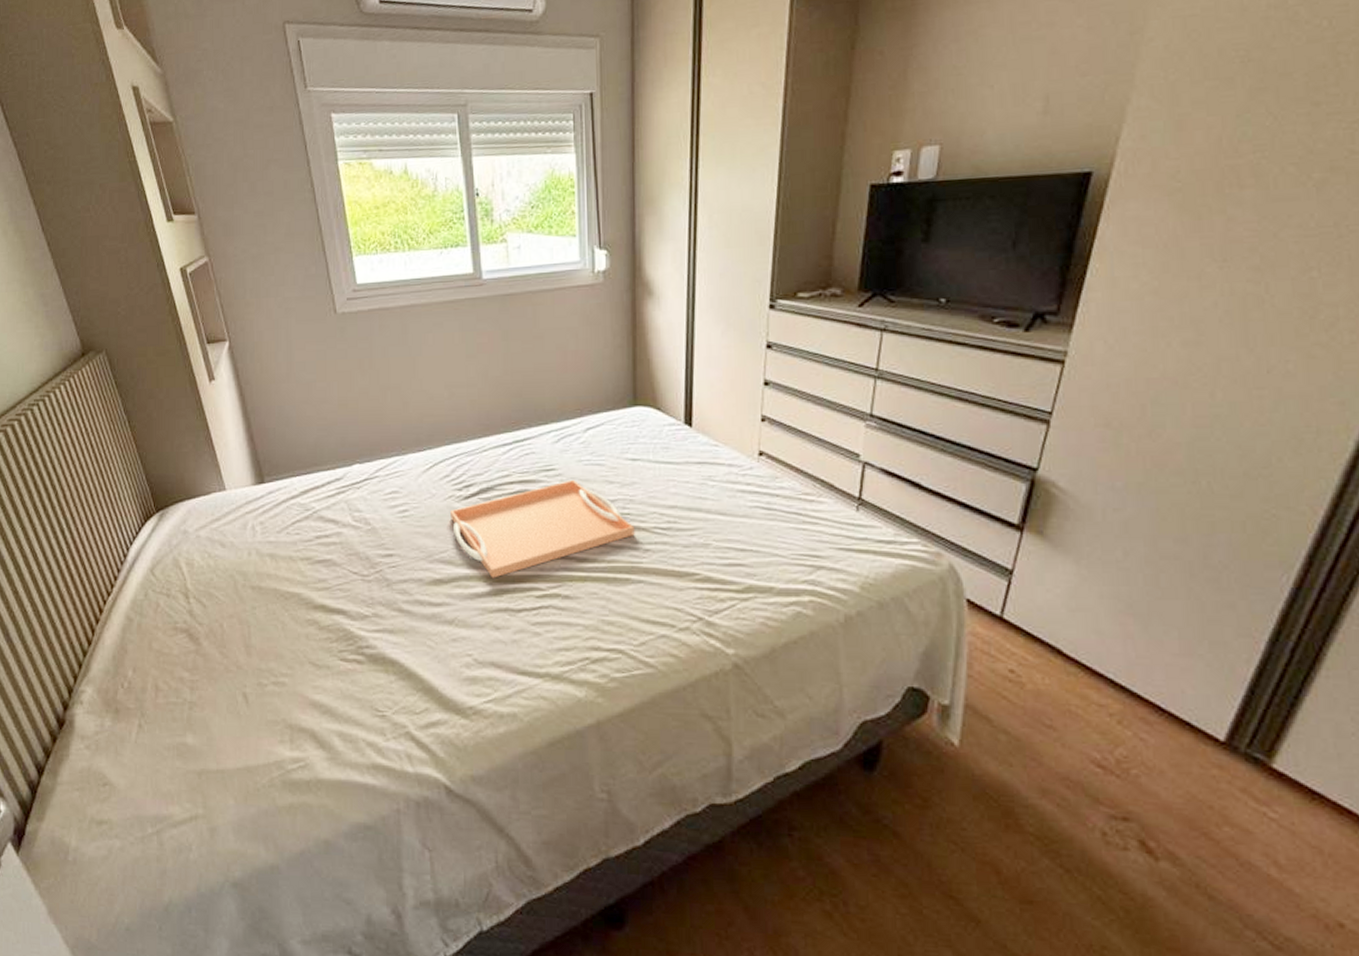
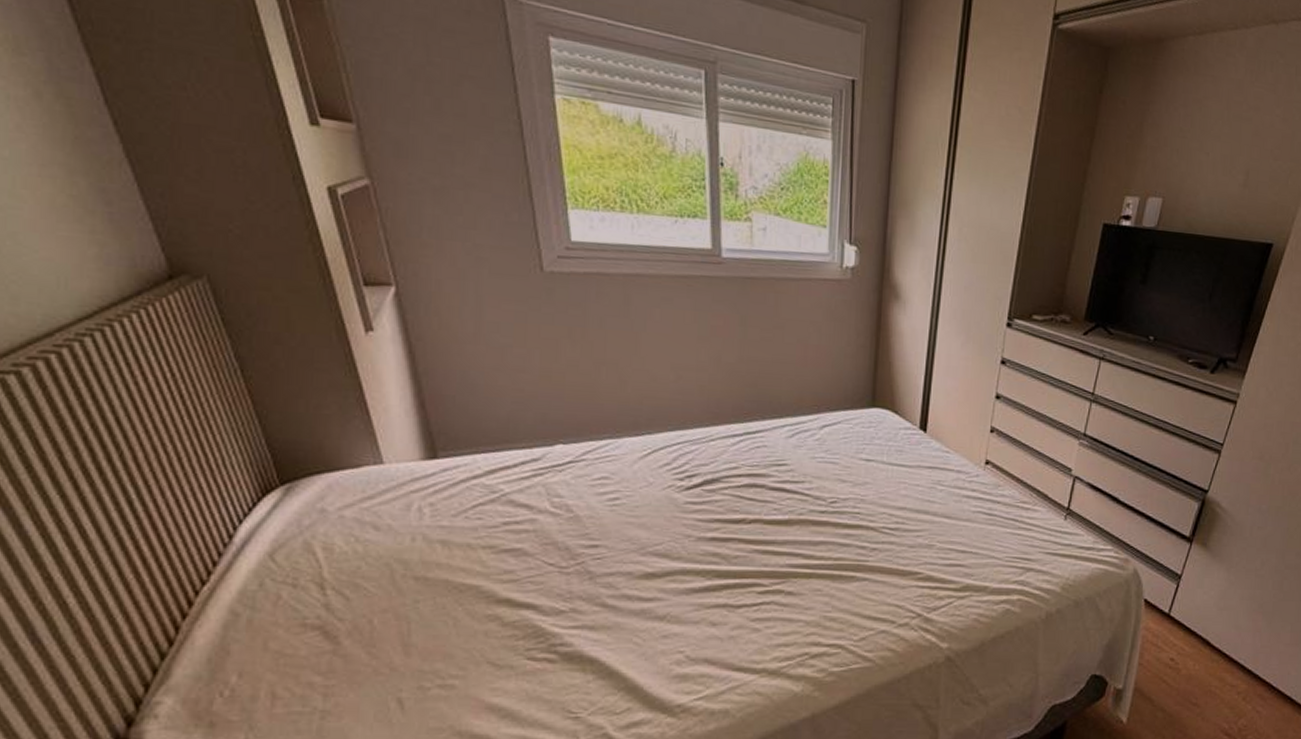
serving tray: present [449,479,635,578] -> none [668,475,864,573]

